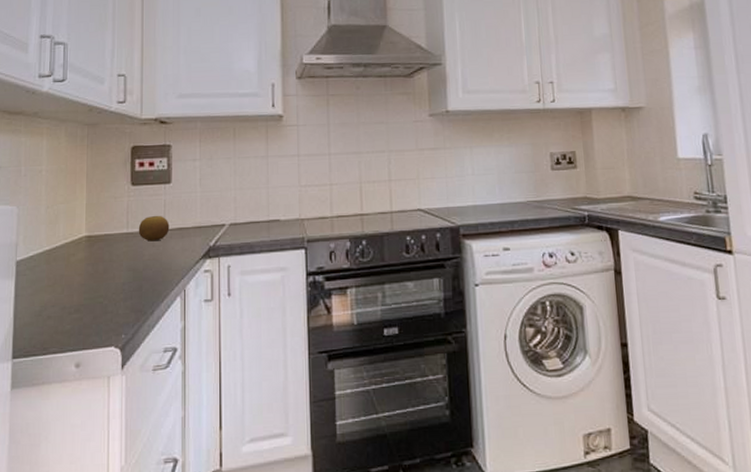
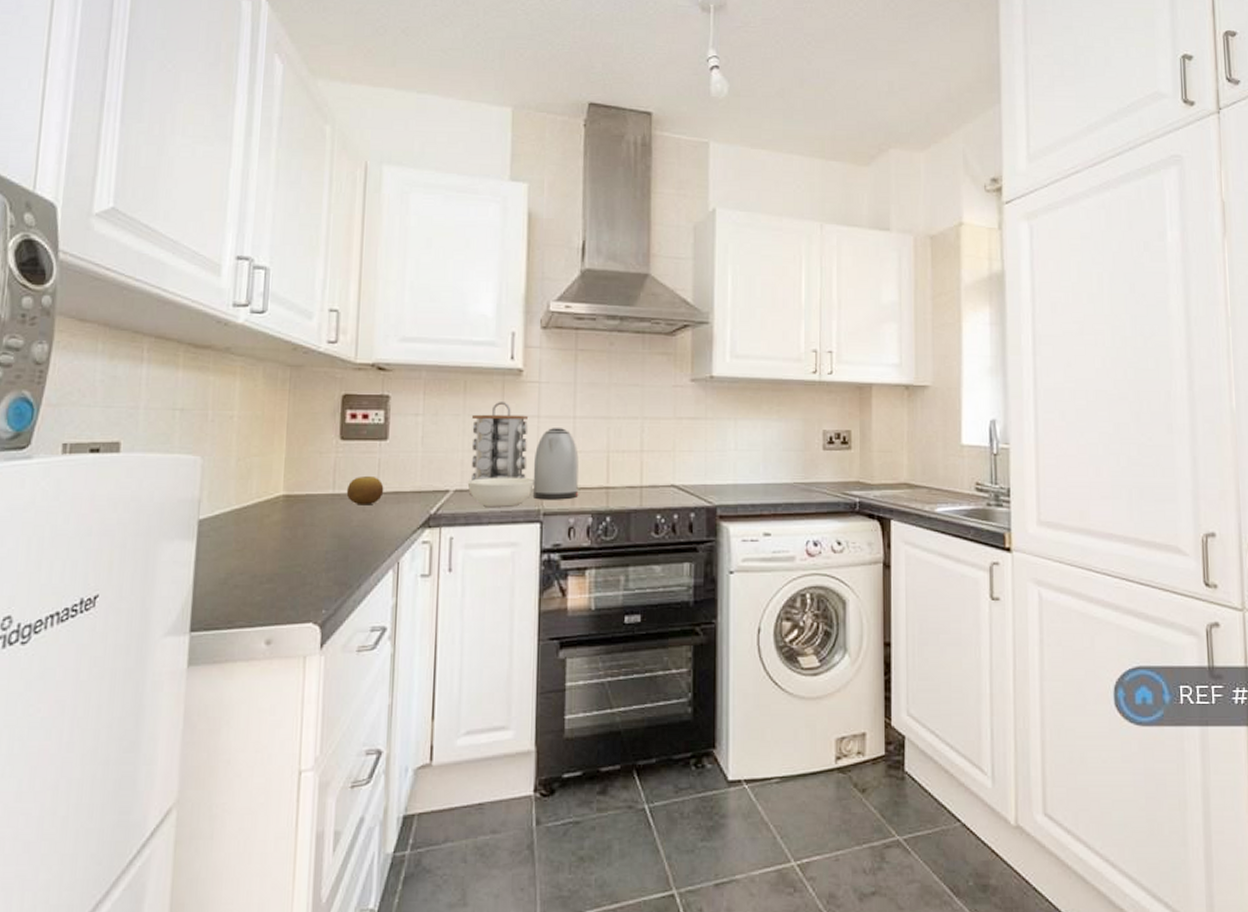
bowl: none [240,209,299,238] -> present [467,477,536,508]
spice rack: none [241,144,291,227] -> present [470,402,529,495]
kettle: none [296,164,337,229] -> present [532,428,579,500]

